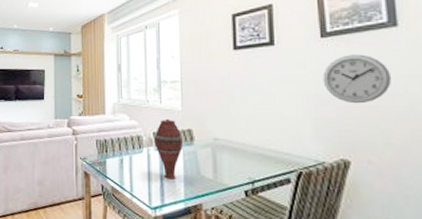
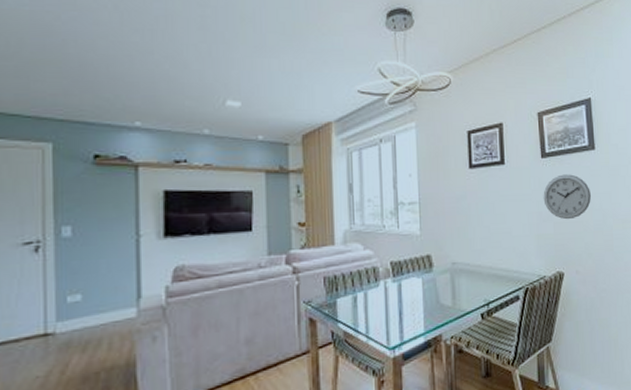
vase: present [154,118,183,179] -> none [392,245,422,313]

